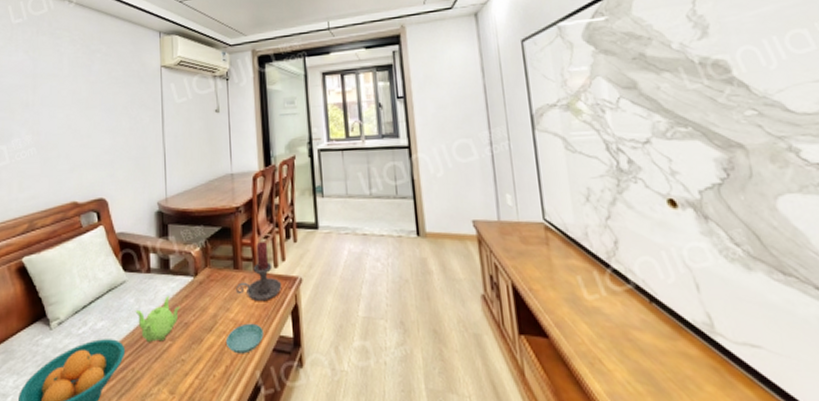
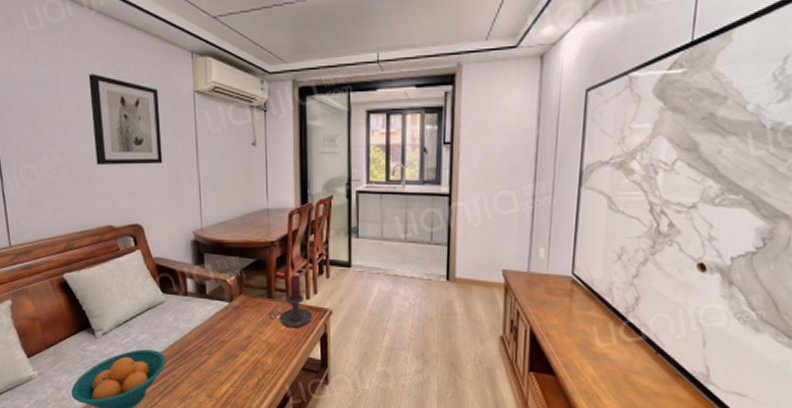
wall art: none [64,57,130,141] -> present [88,74,163,165]
teapot: present [135,296,180,342] -> none [174,317,216,355]
saucer: present [225,323,264,354] -> none [258,345,294,370]

